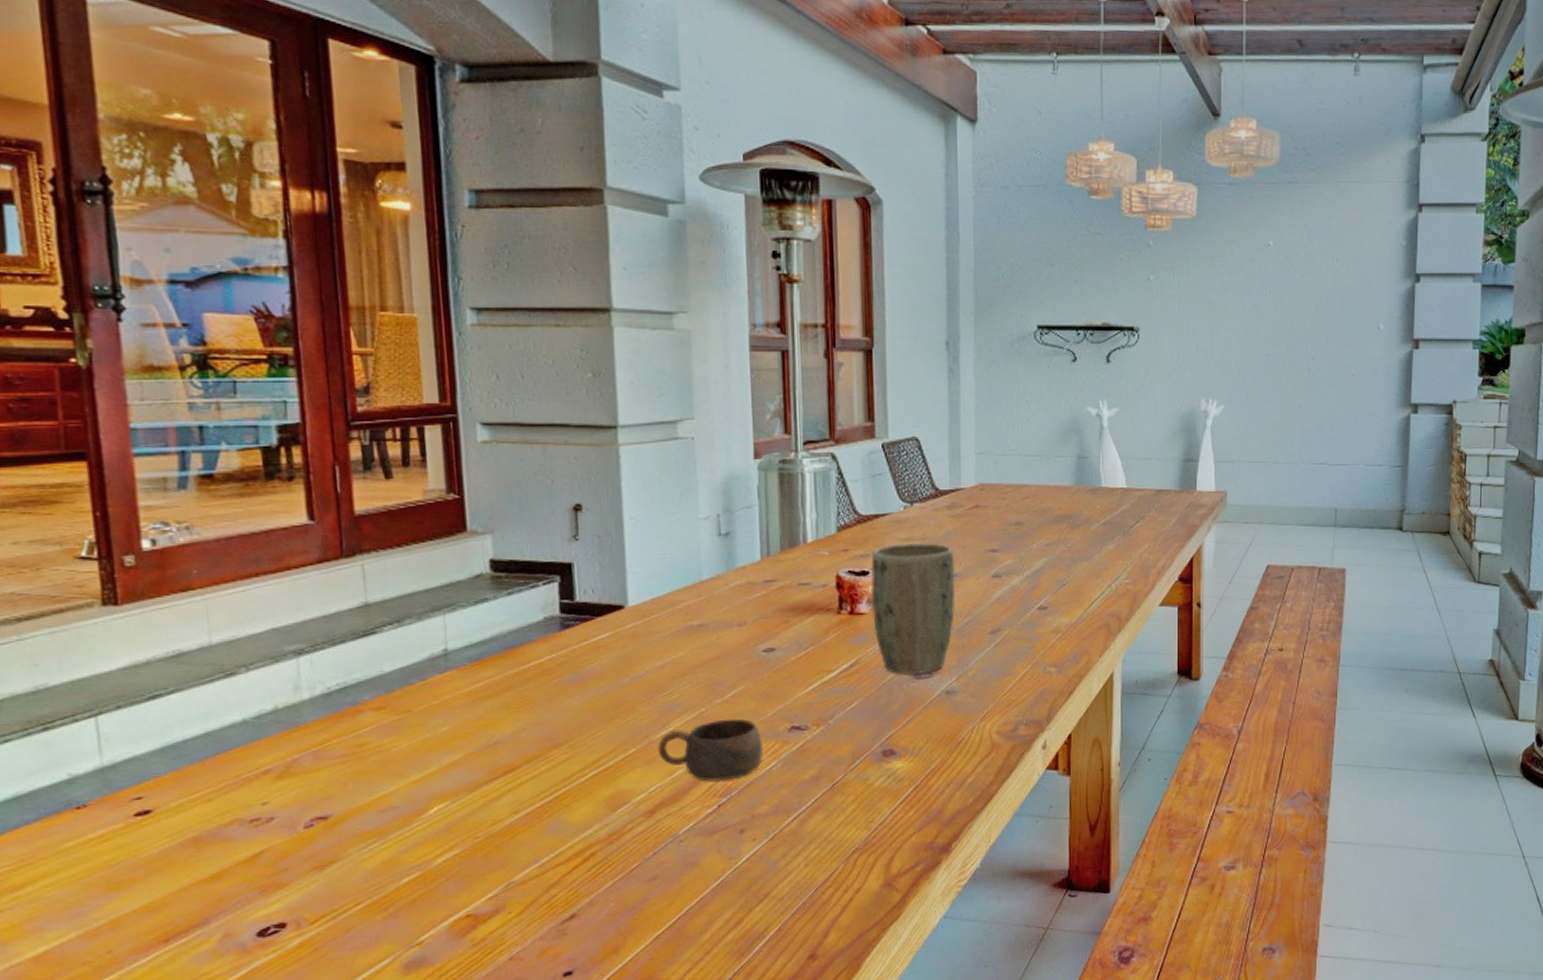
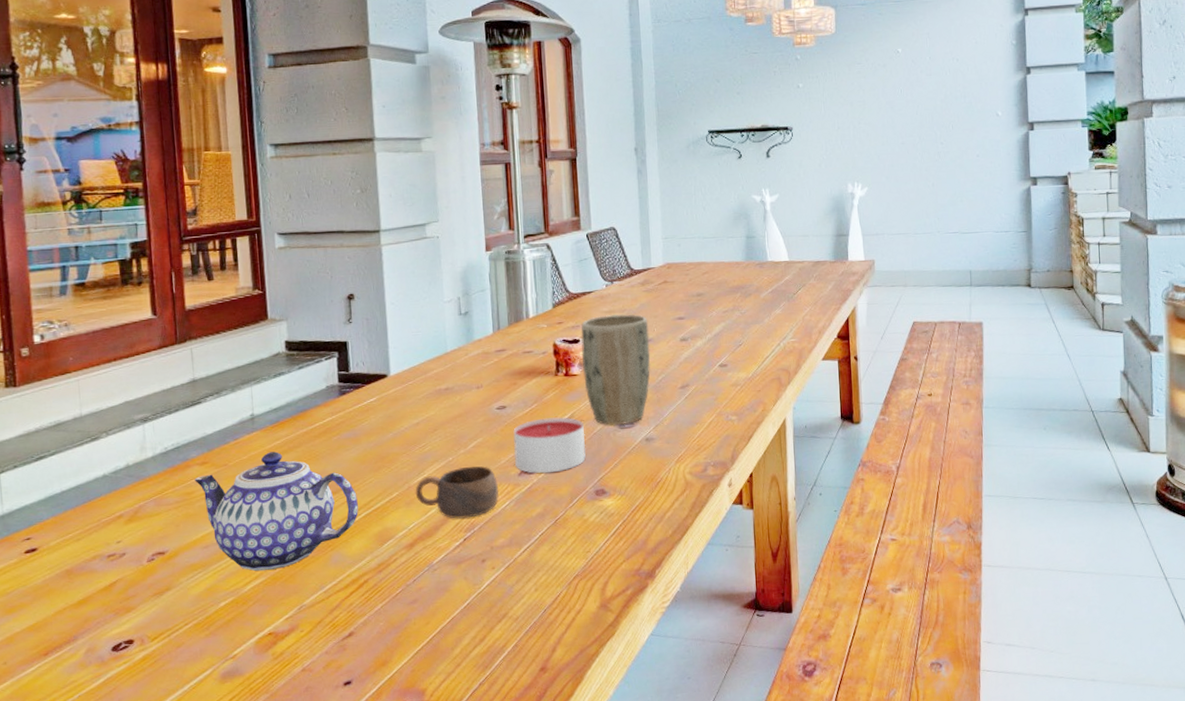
teapot: none [367,696,584,842] -> present [194,451,359,572]
candle: none [783,663,873,729] -> present [513,417,586,473]

